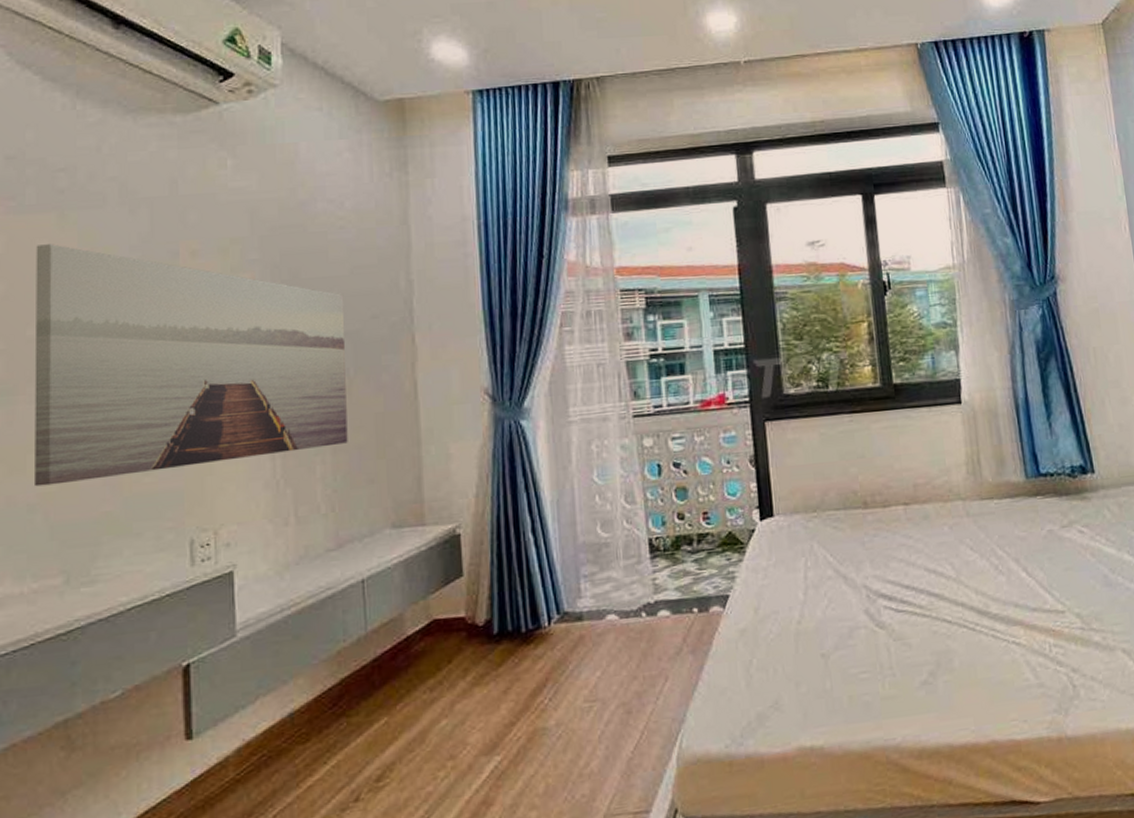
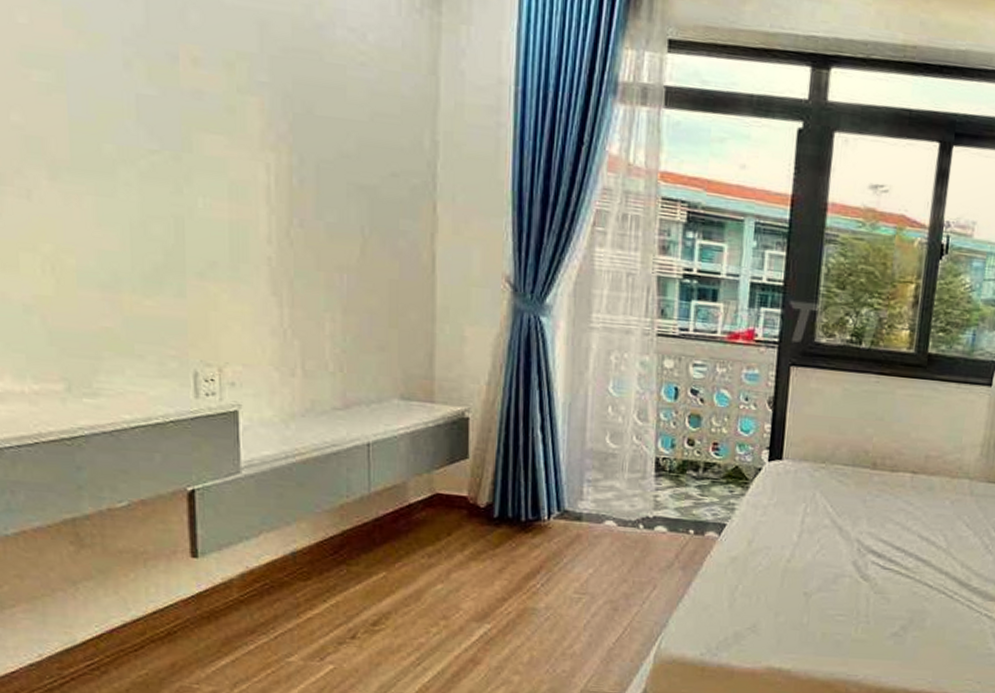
wall art: present [34,244,348,487] -> none [15,15,362,305]

